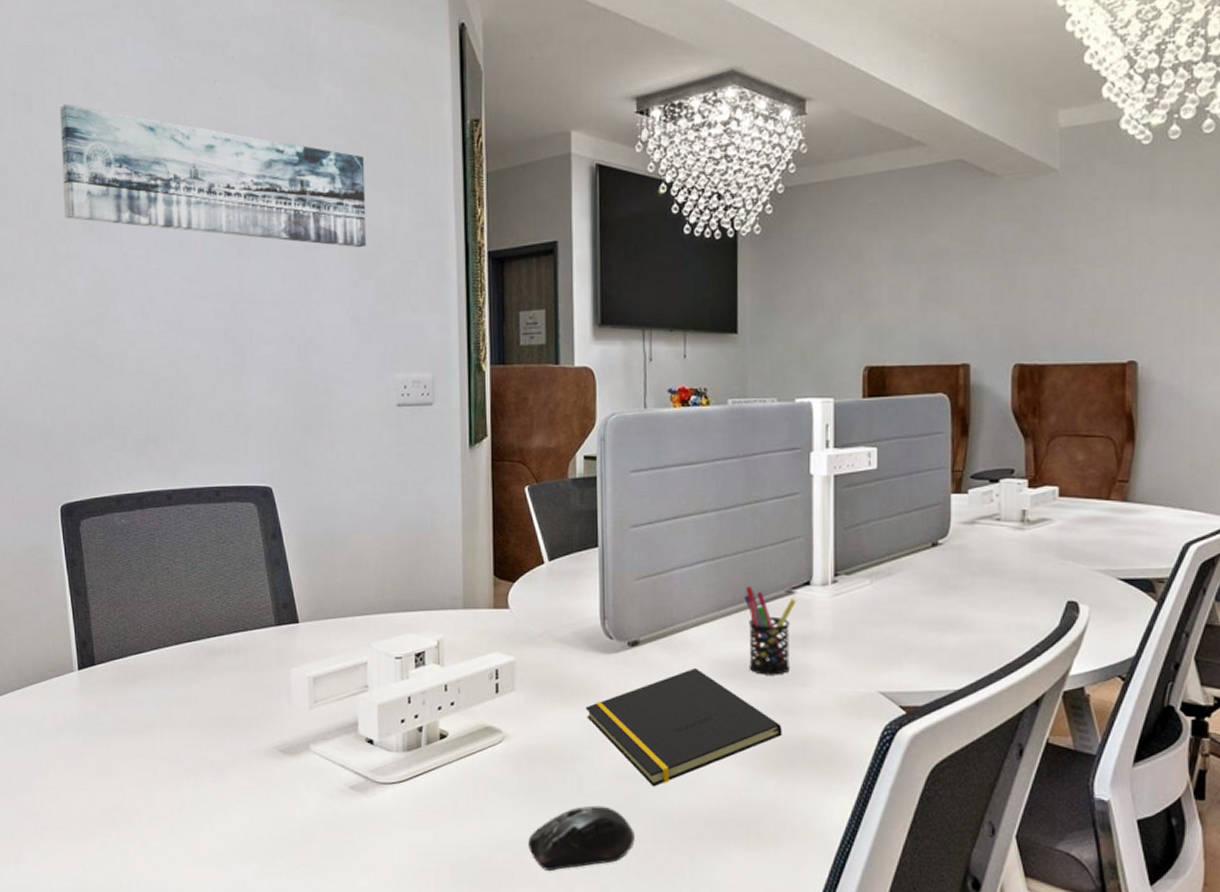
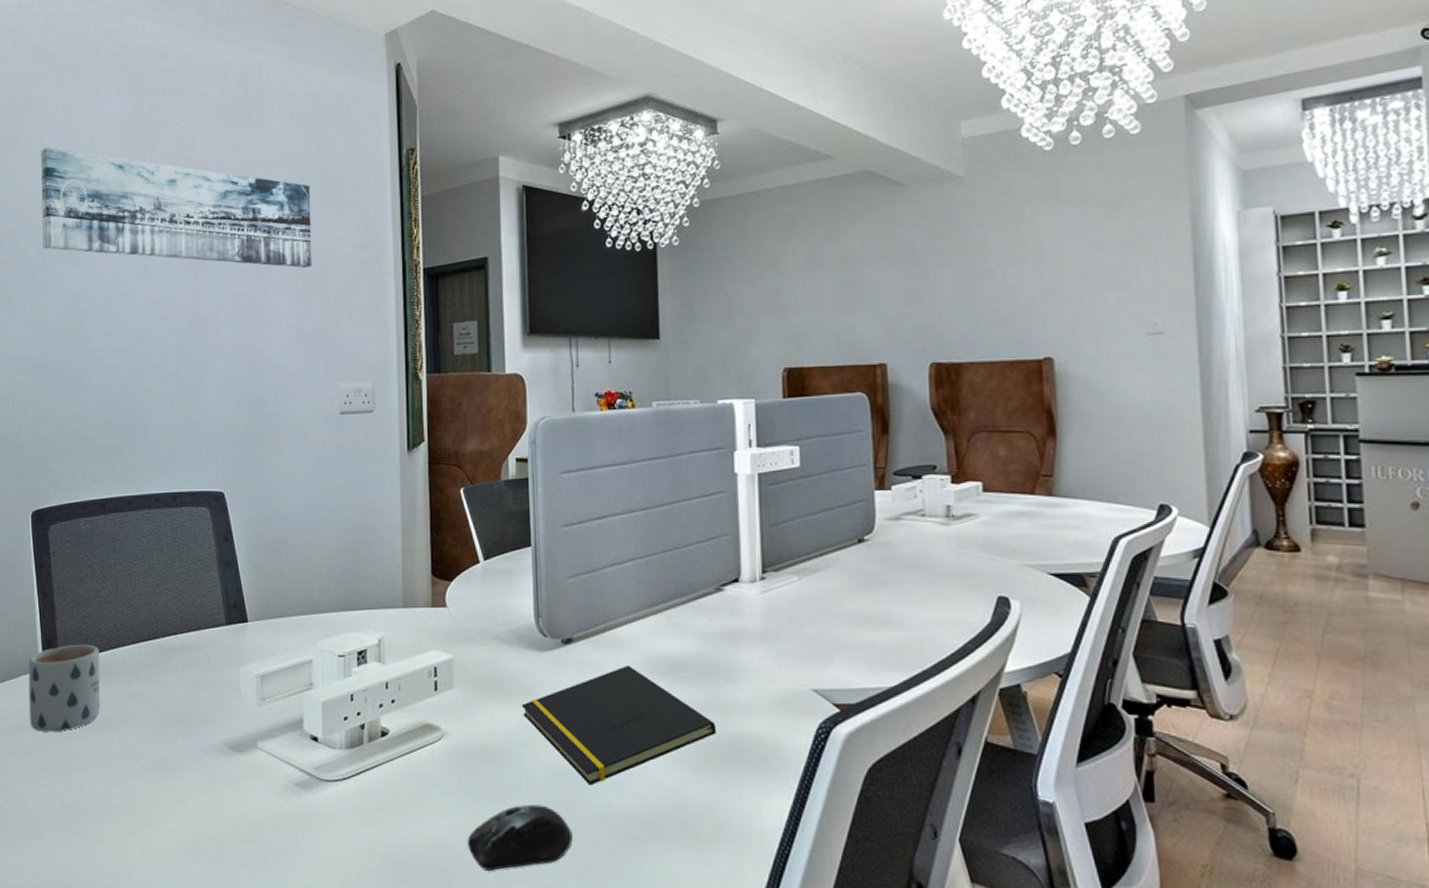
mug: none [61,645,141,736] -> present [28,644,100,732]
pen holder: present [744,586,797,675] -> none [673,583,726,673]

